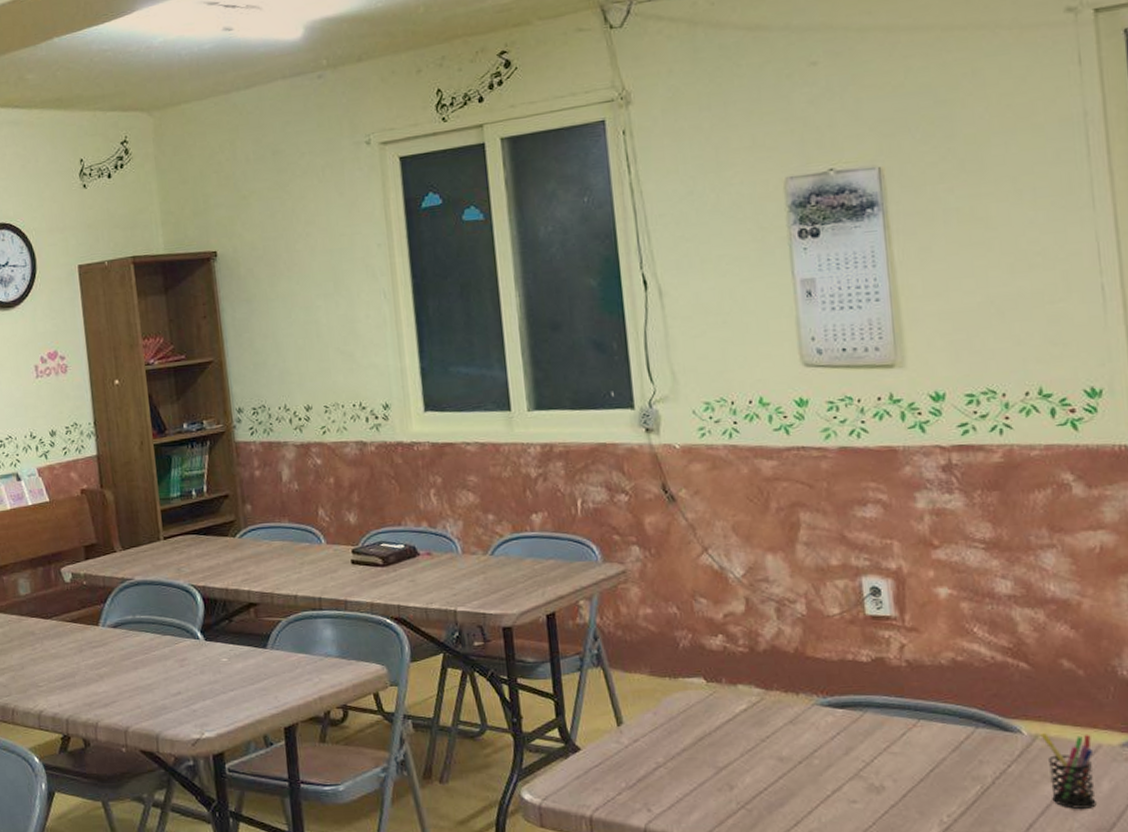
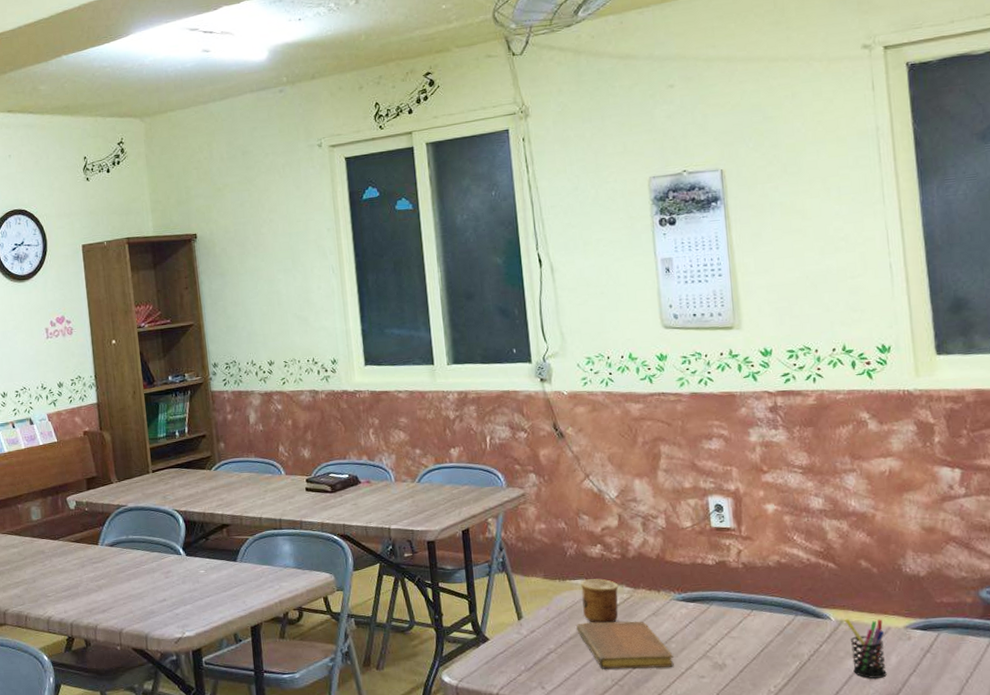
notebook: none [691,730,817,790] -> present [576,621,674,669]
cup: none [697,677,746,733] -> present [581,578,619,624]

